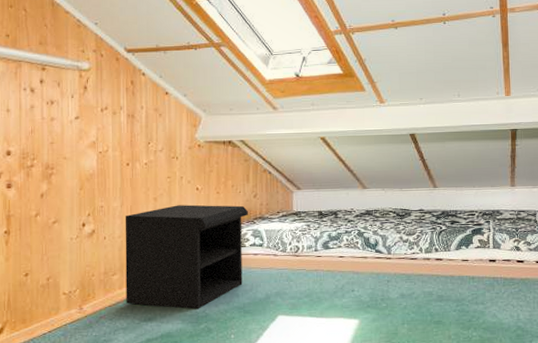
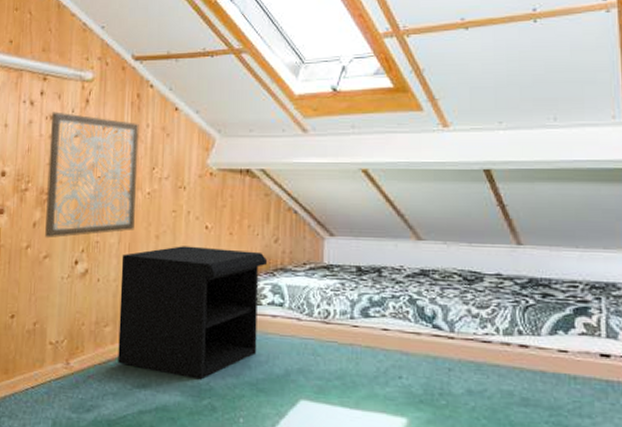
wall art: none [51,97,135,207] -> present [45,112,139,238]

